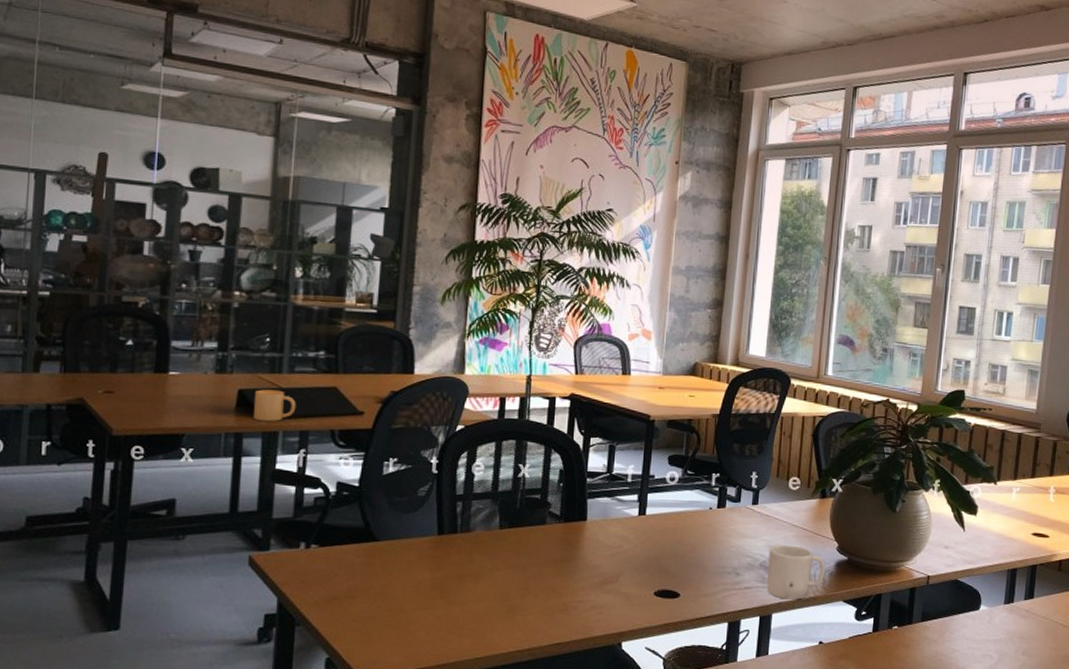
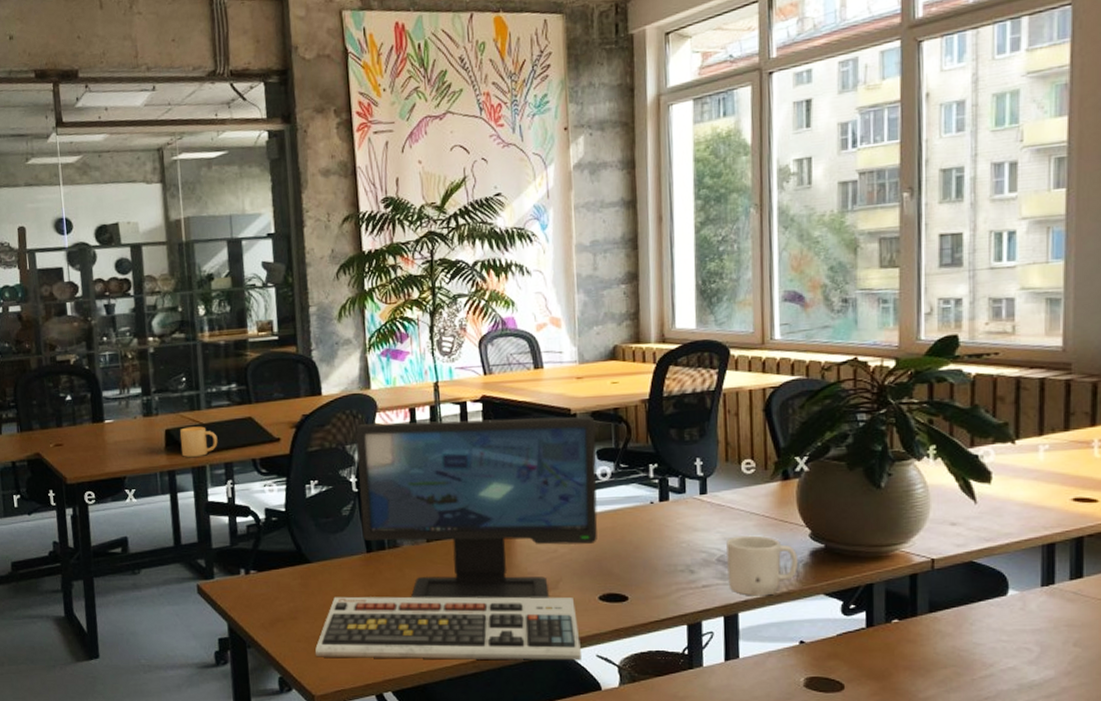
computer keyboard: none [370,577,633,652] -> present [315,596,581,661]
computer monitor: none [436,407,670,591] -> present [355,416,598,599]

